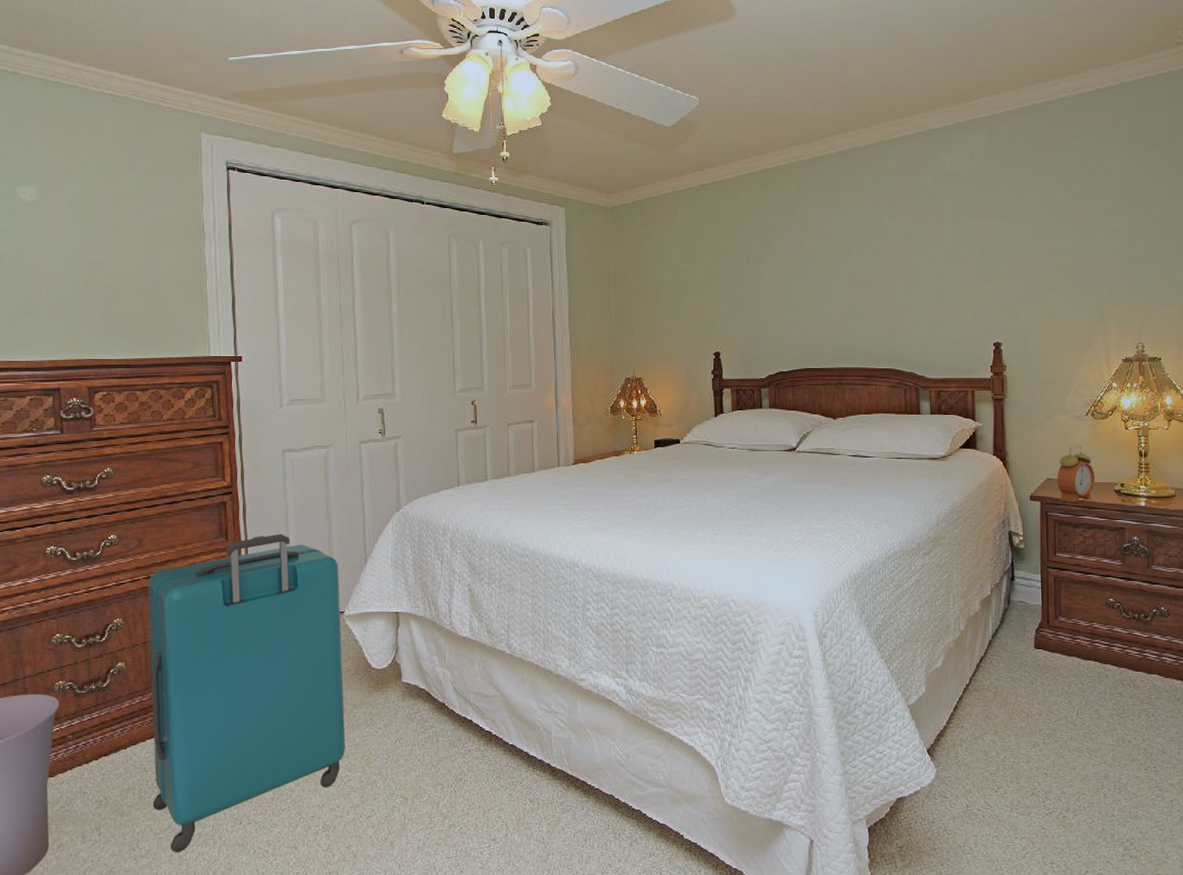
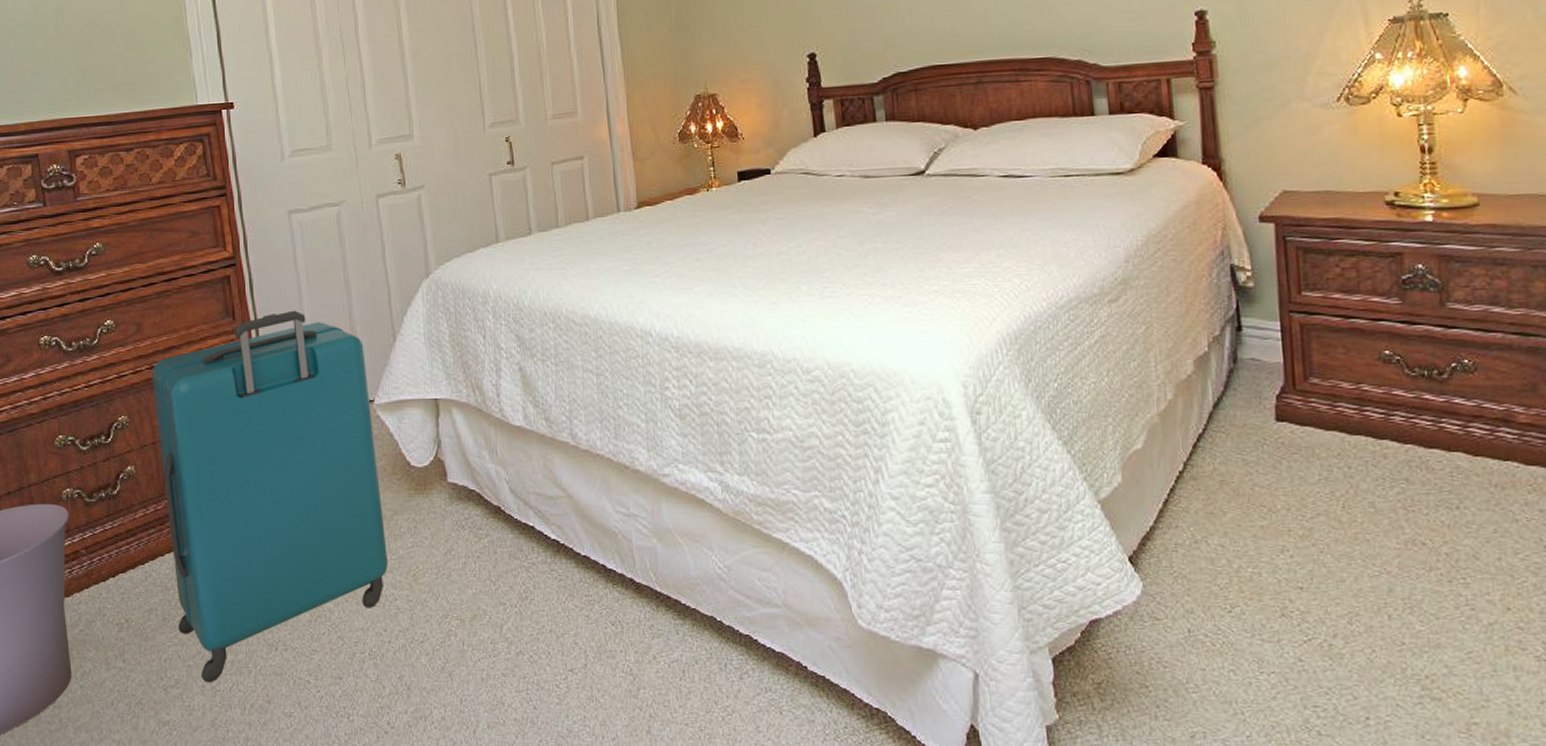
alarm clock: present [1057,446,1096,503] -> none [1297,143,1356,223]

